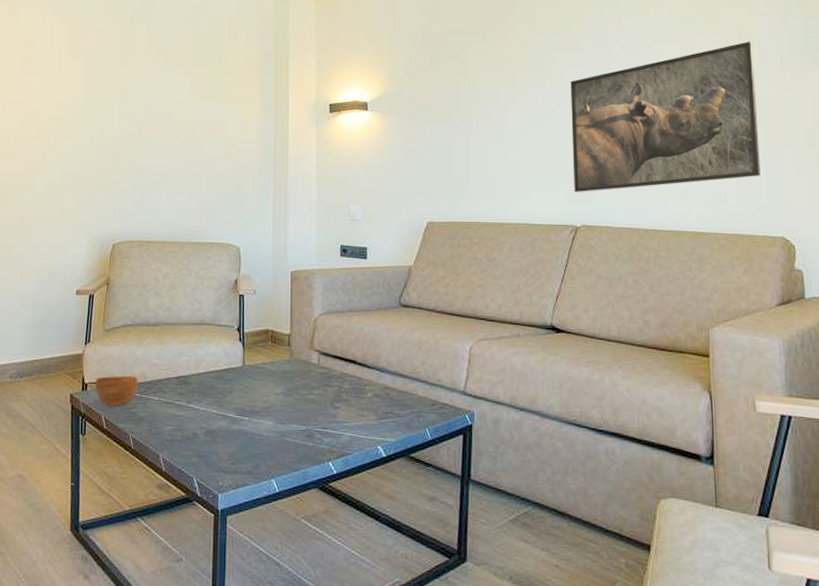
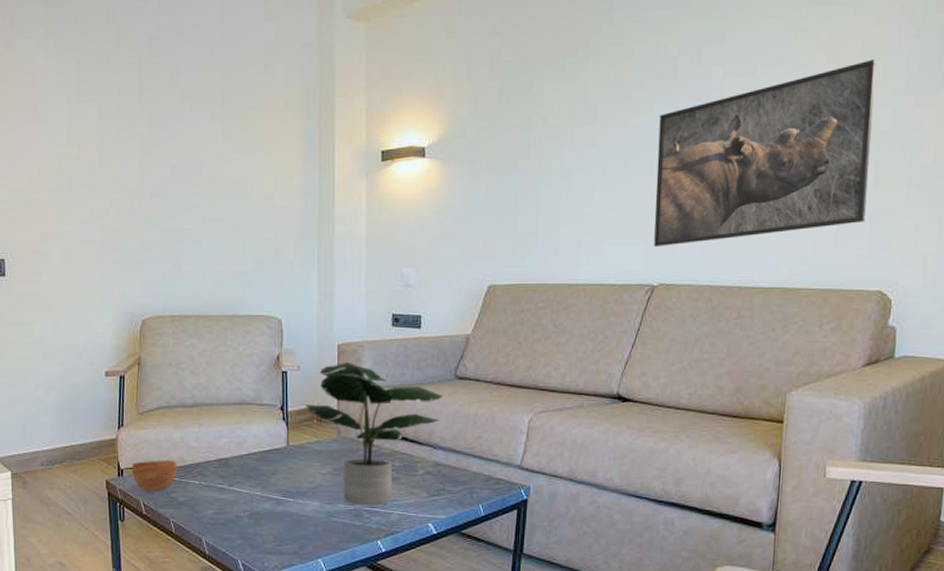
potted plant: none [260,287,389,427] -> present [305,361,444,506]

